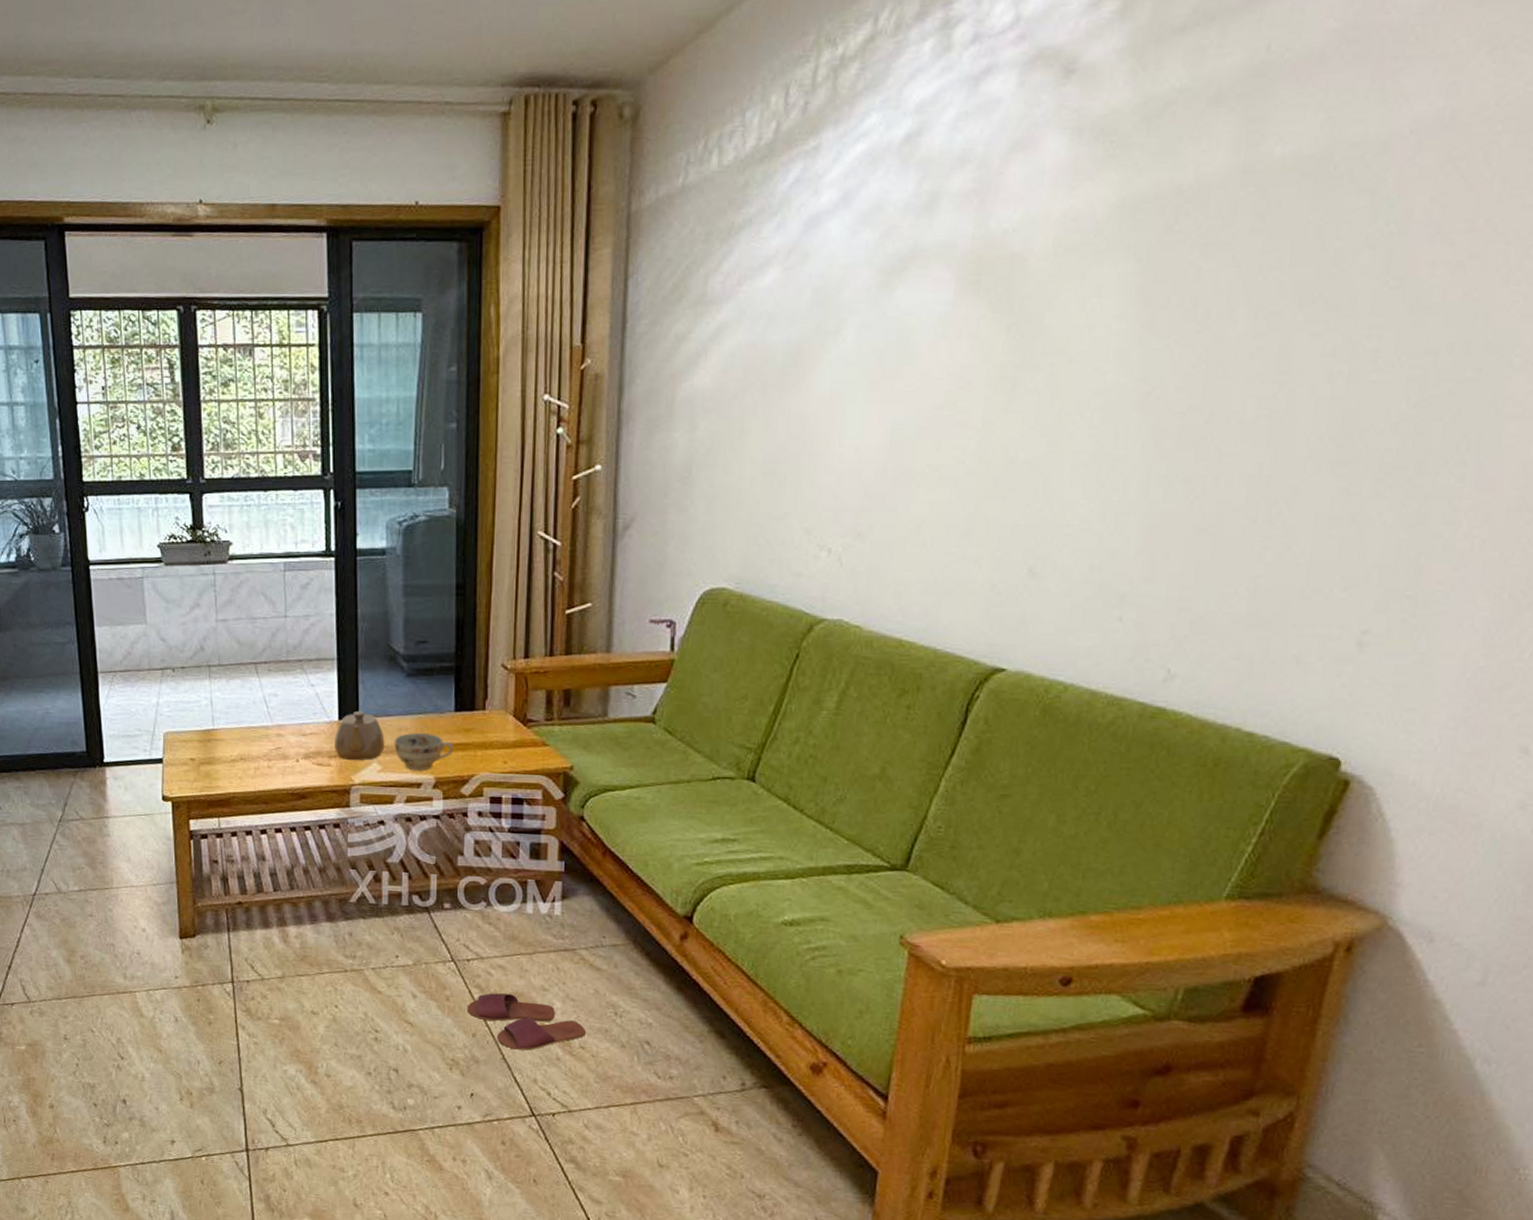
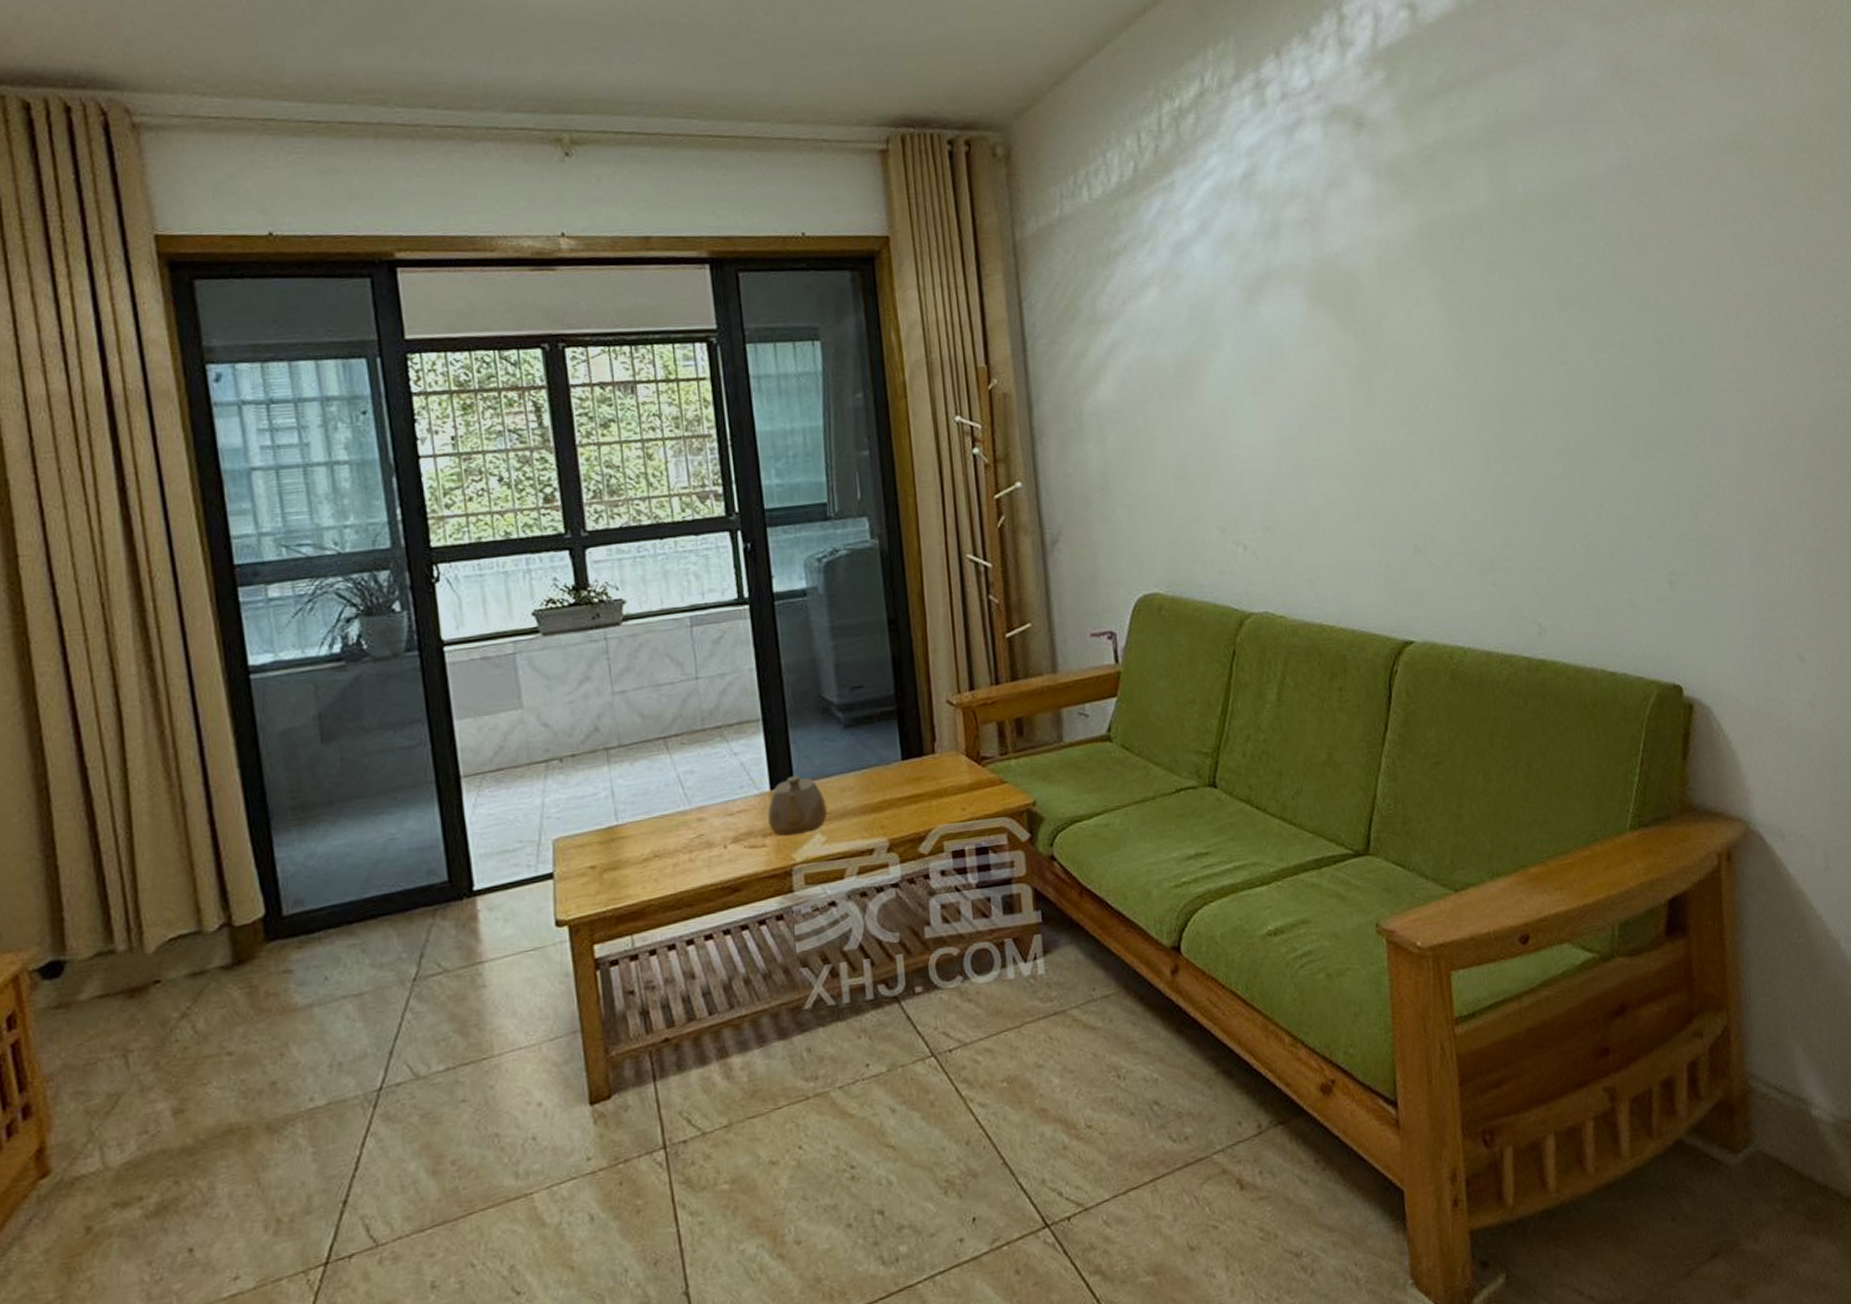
teacup: present [394,732,453,770] -> none [837,789,905,835]
slippers: present [467,993,587,1051] -> none [955,1080,1091,1149]

